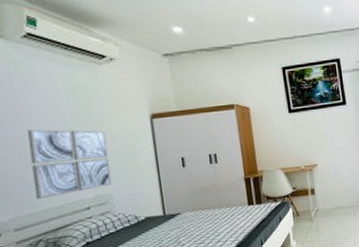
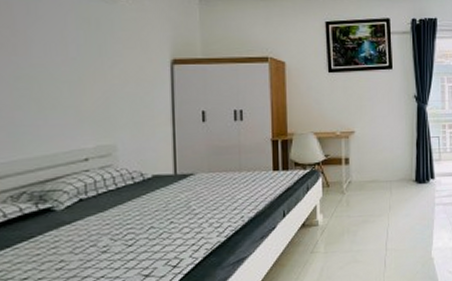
wall art: present [27,129,112,200] -> none [22,63,118,145]

